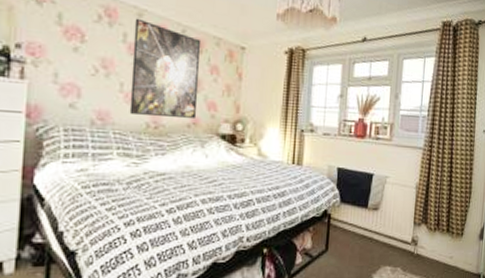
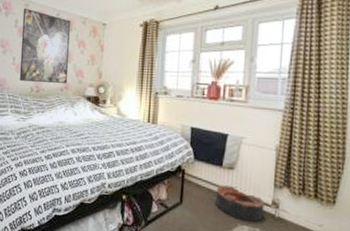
basket: none [361,227,405,261] -> present [216,185,264,222]

